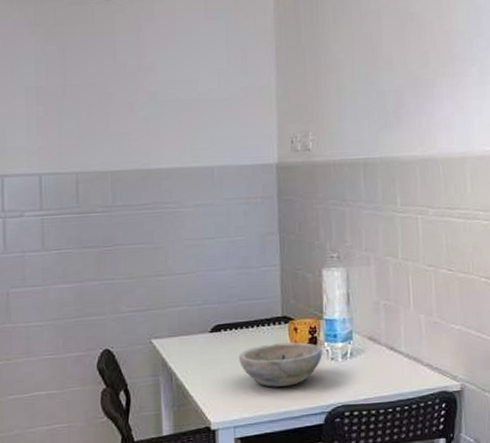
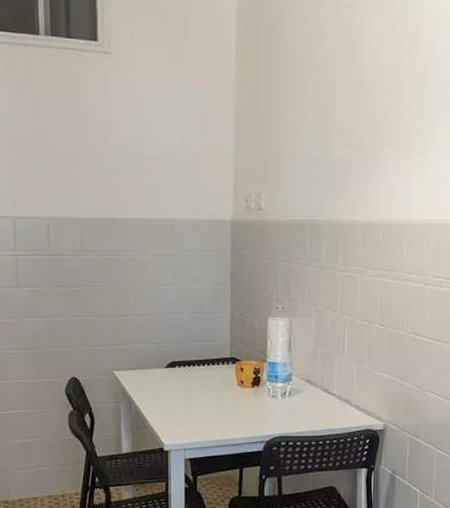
bowl: present [239,342,323,387] -> none [191,380,264,418]

